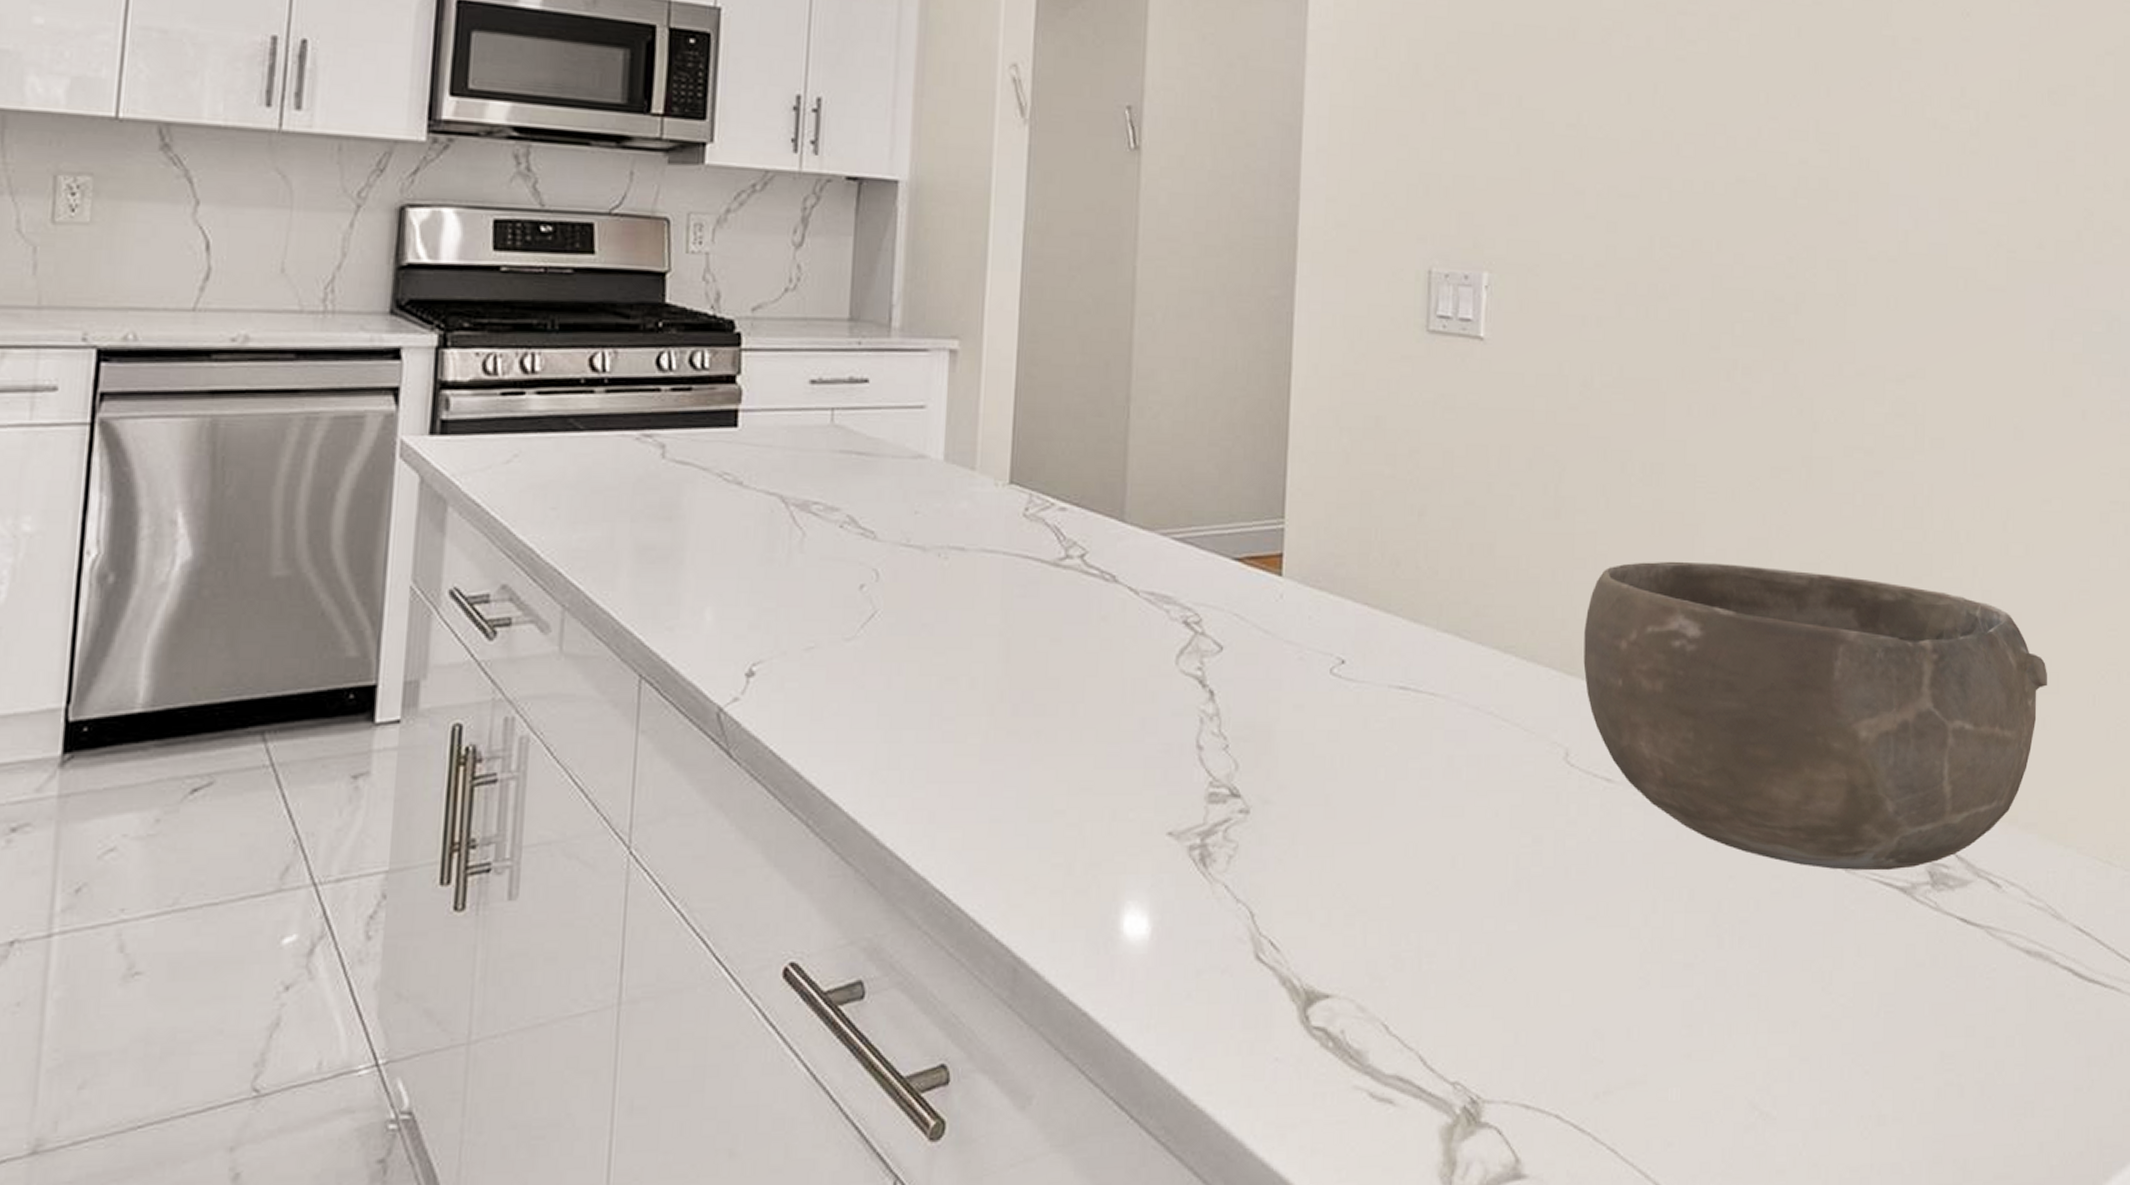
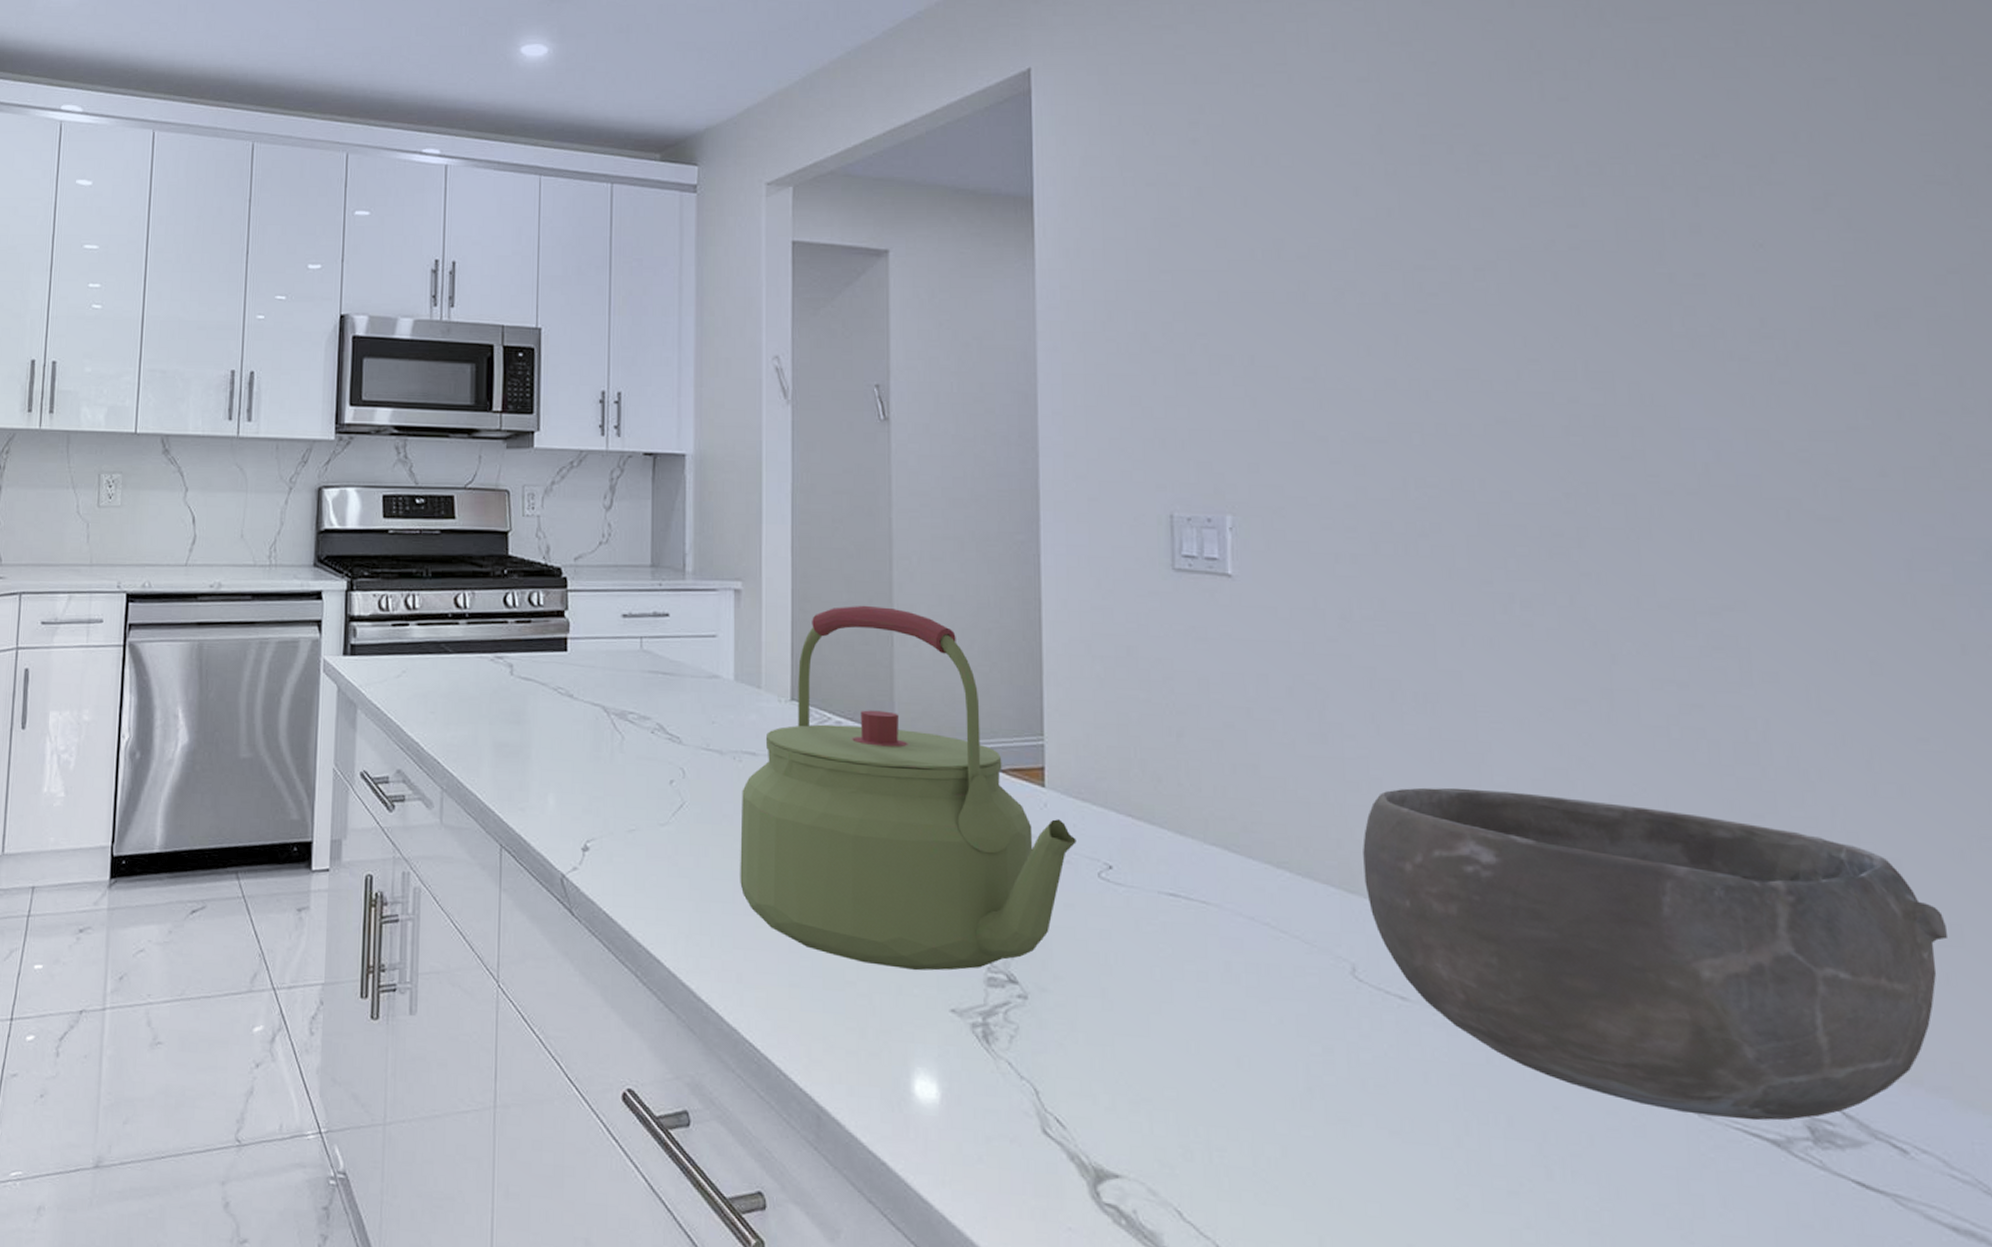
kettle: none [938,369,1311,792] -> present [740,605,1076,971]

